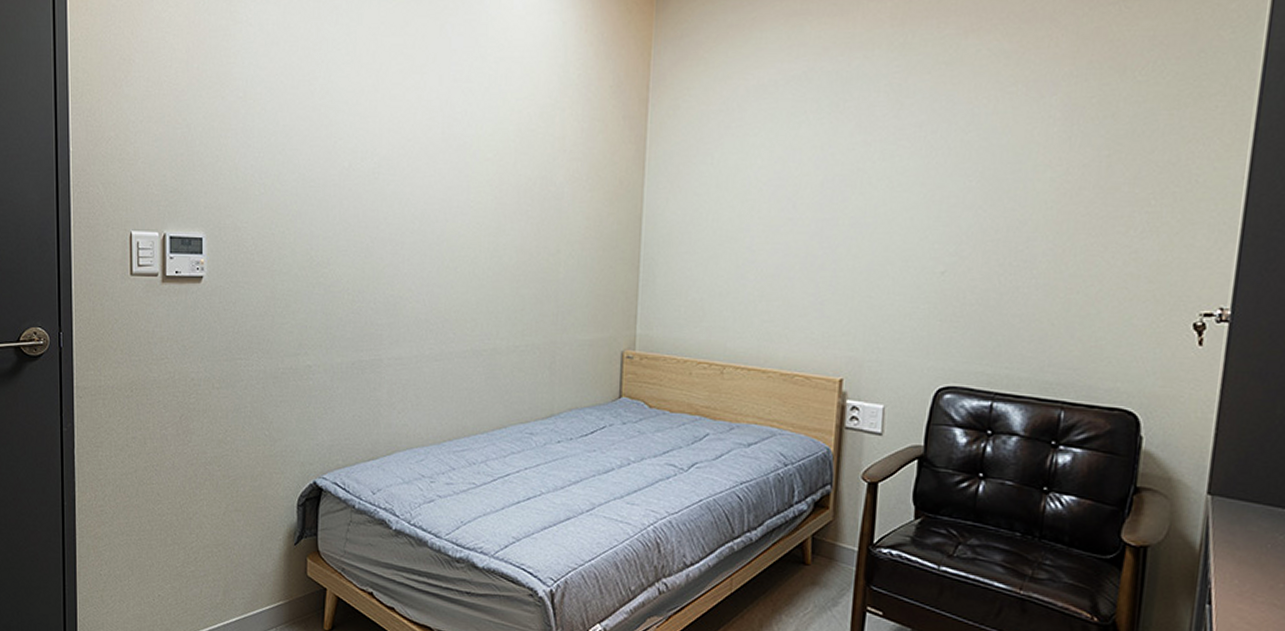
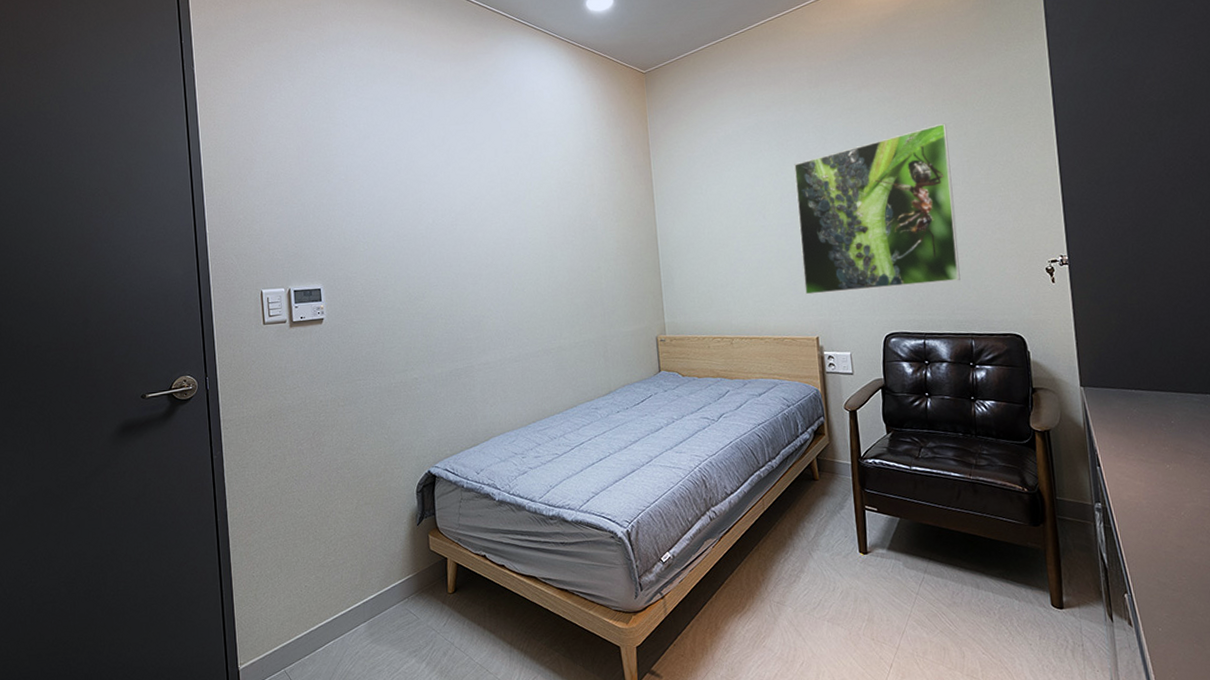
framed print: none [835,96,1088,327] -> present [794,123,961,295]

